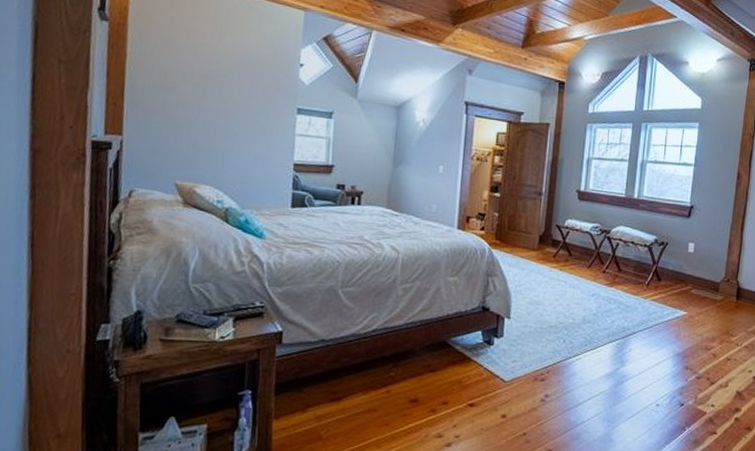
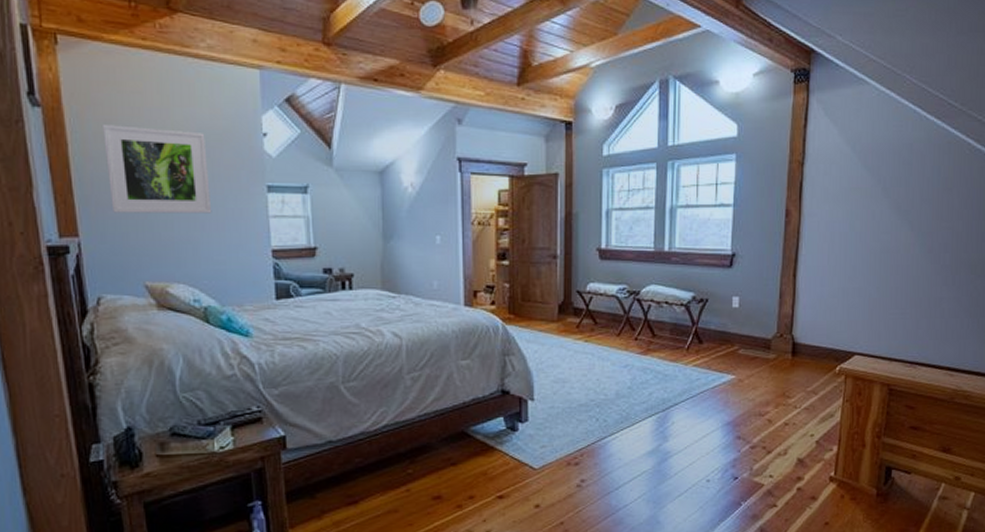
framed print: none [156,41,249,127] -> present [101,123,212,214]

